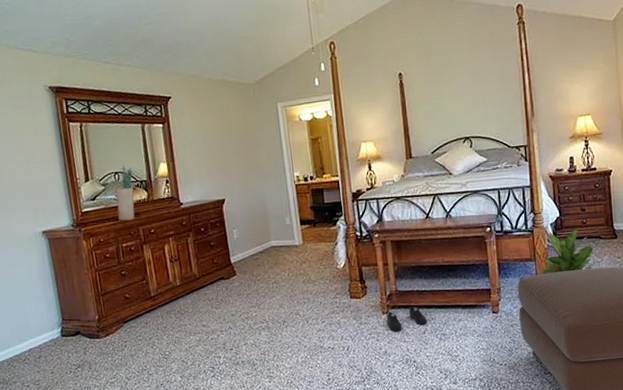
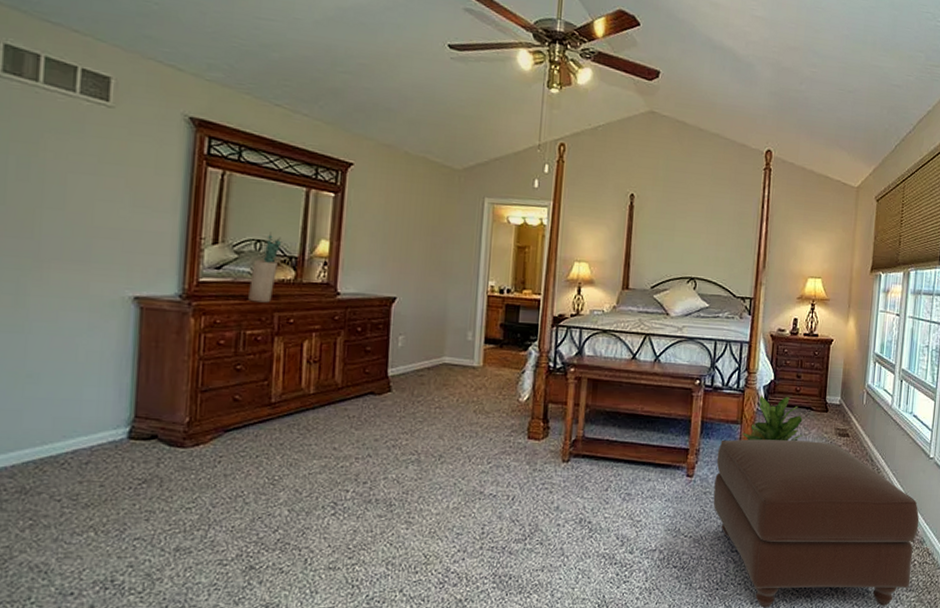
shoe: present [386,306,427,332] -> none [565,456,612,485]

